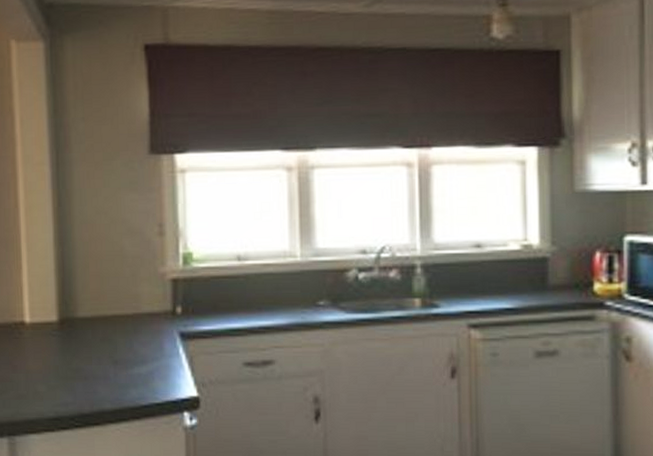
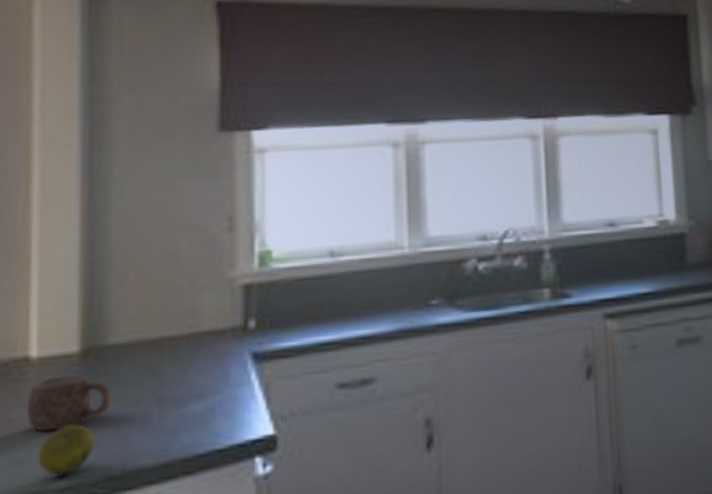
mug: none [24,337,81,377] -> present [26,373,111,432]
fruit: none [34,374,71,410] -> present [37,424,94,476]

